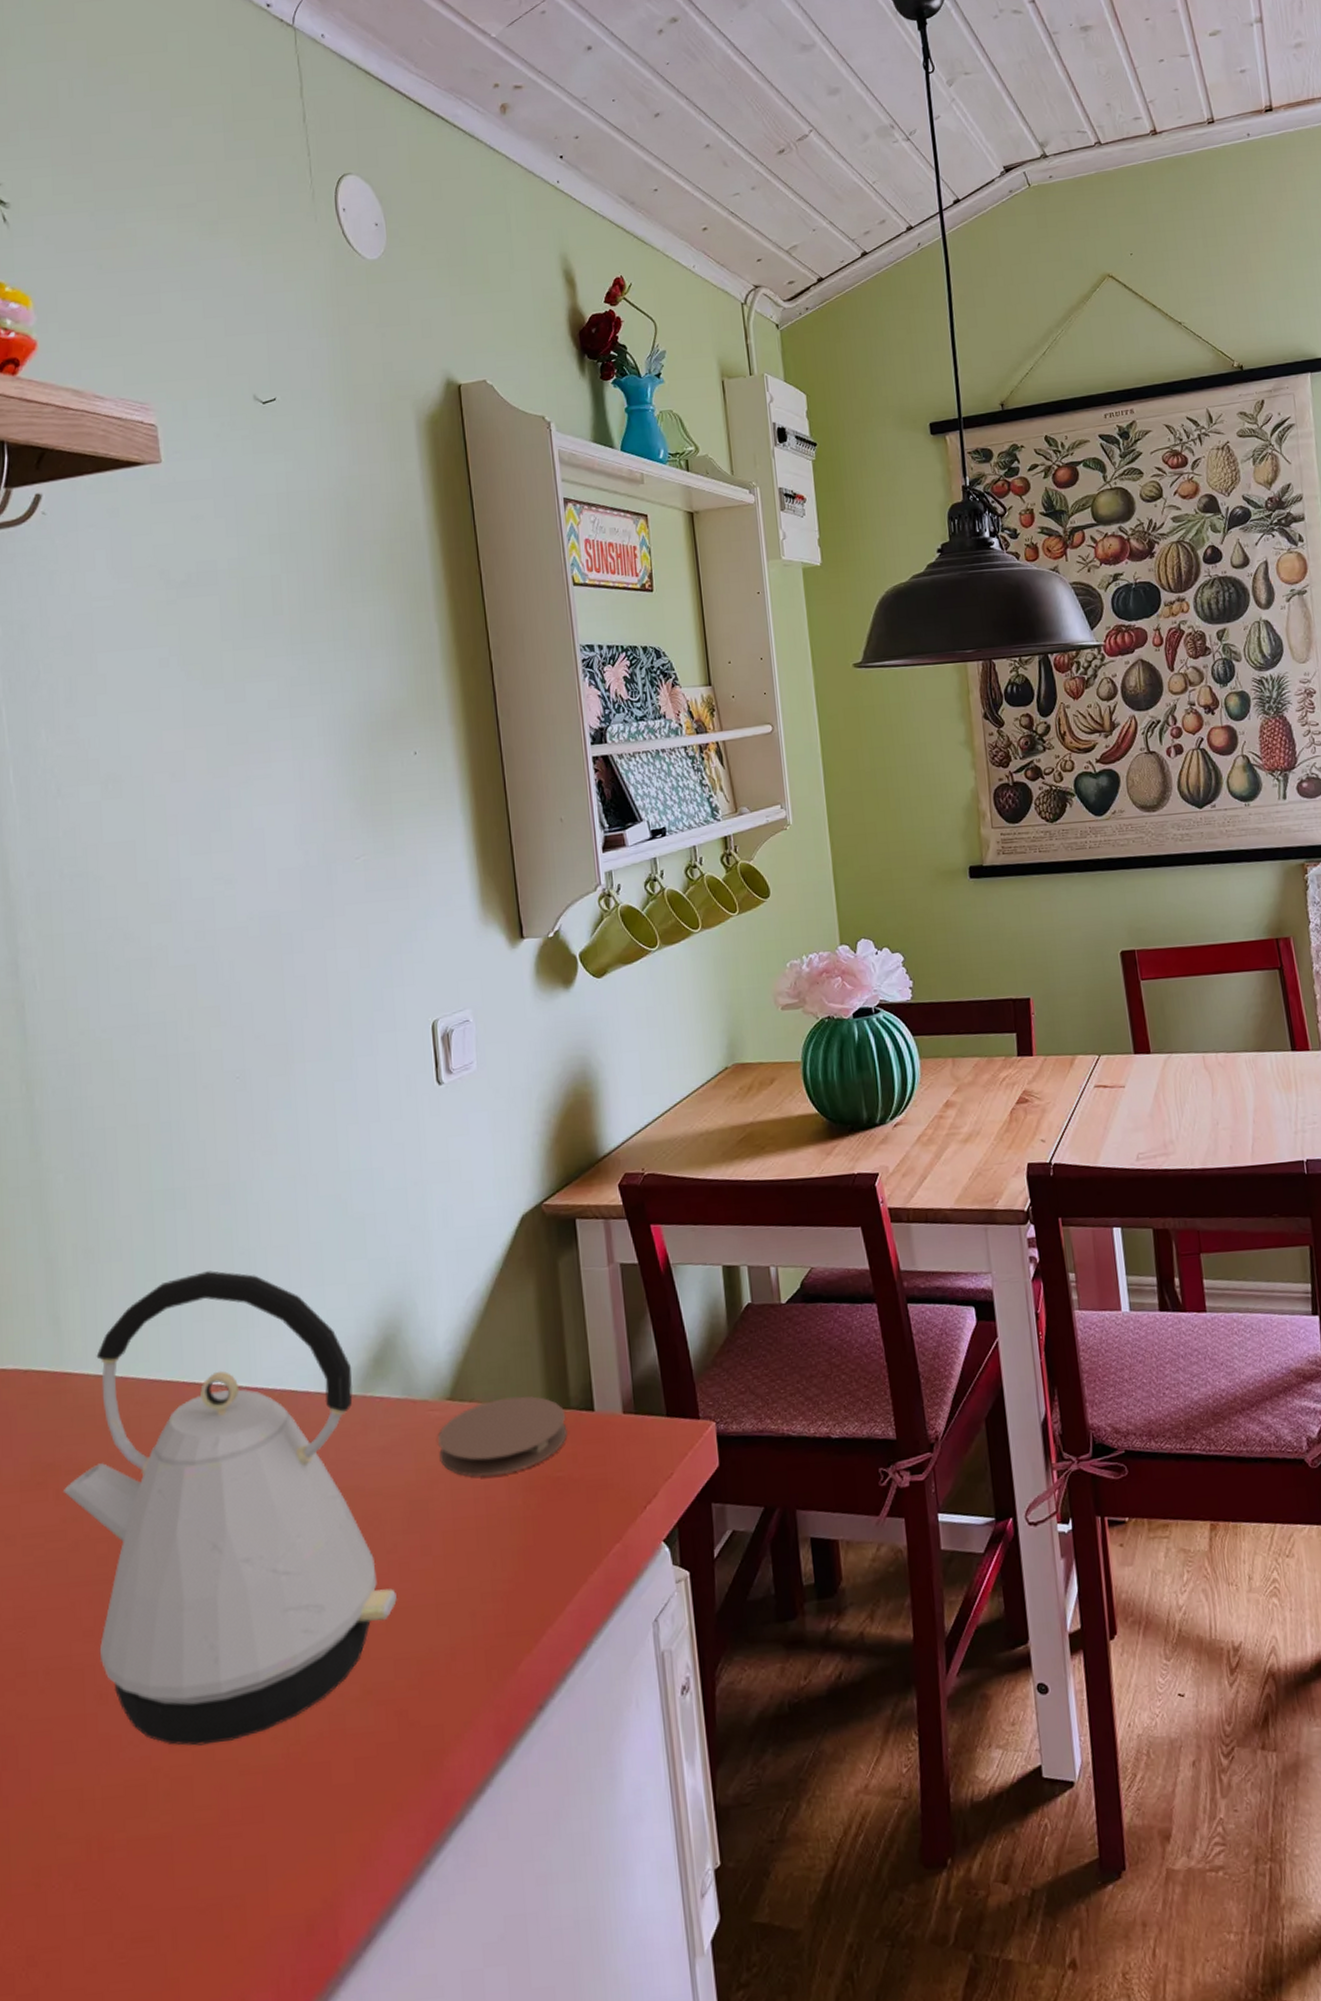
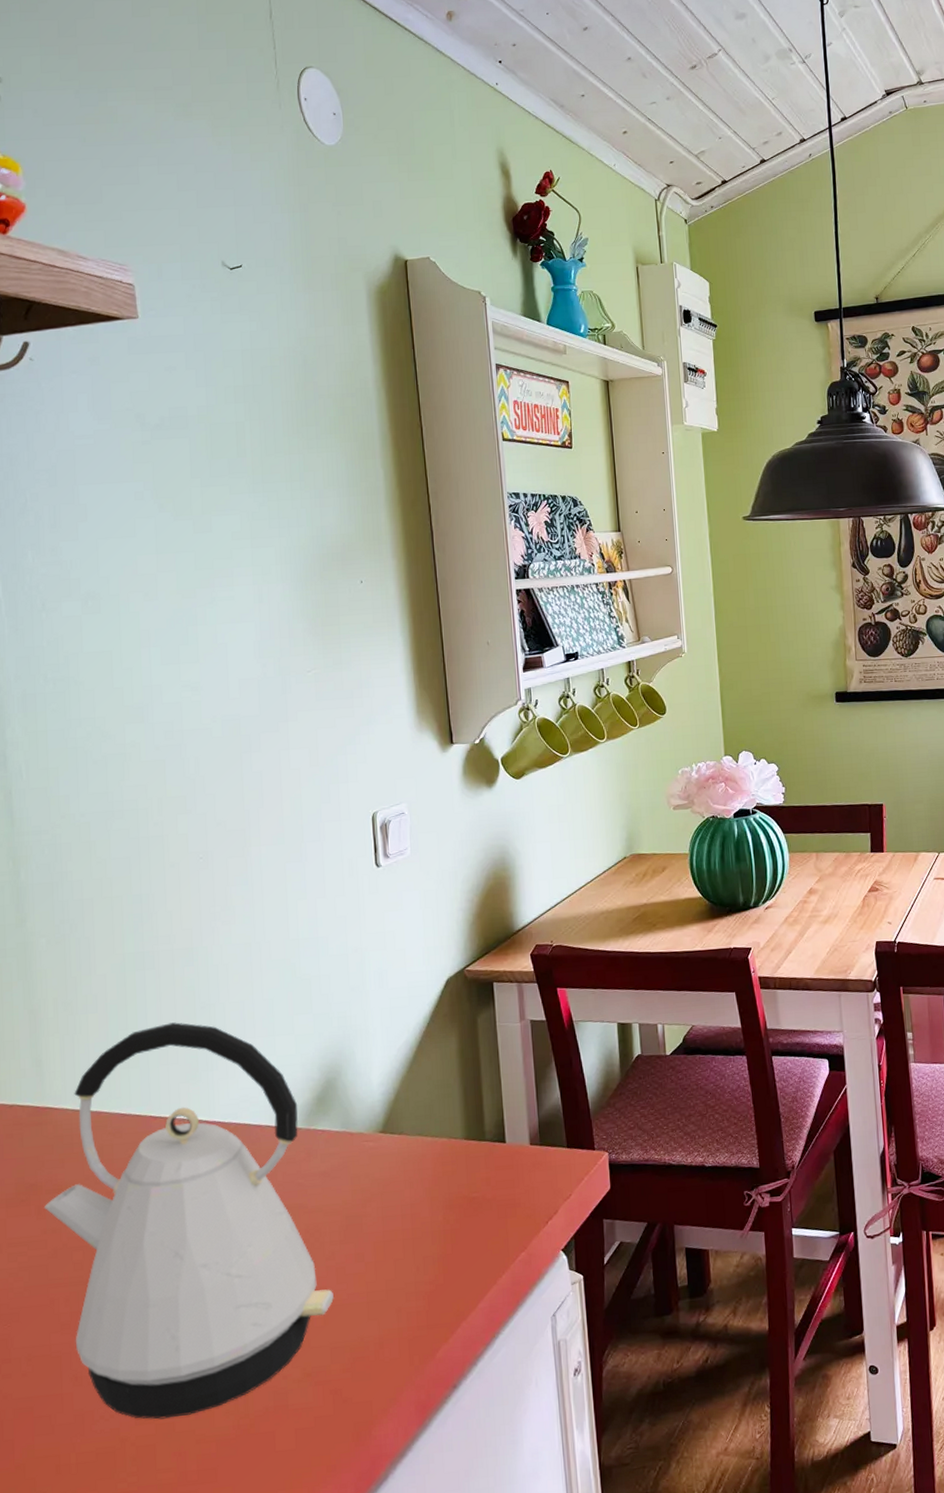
coaster: present [438,1396,568,1477] -> none [371,1130,482,1197]

